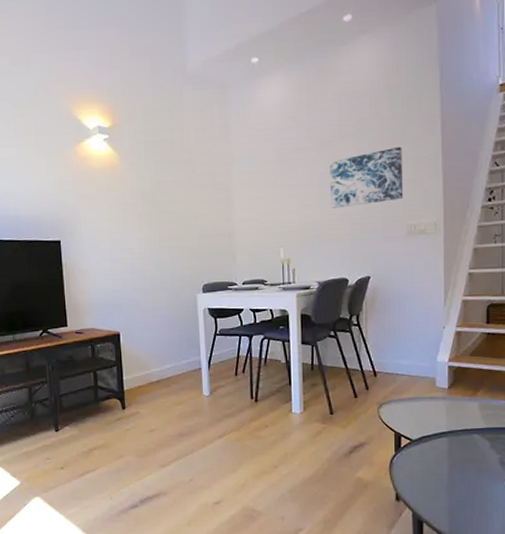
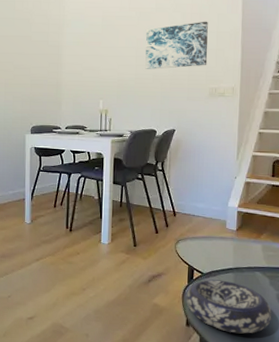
decorative bowl: none [395,446,494,506] -> present [186,279,272,334]

